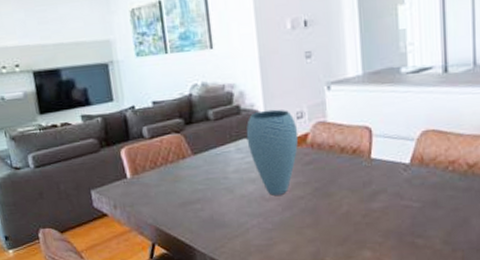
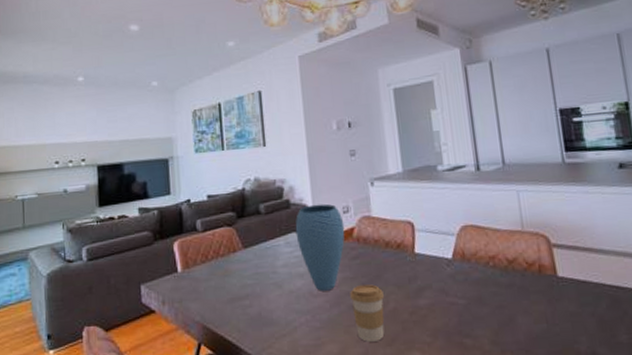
coffee cup: none [302,189,337,242] -> present [350,284,385,342]

